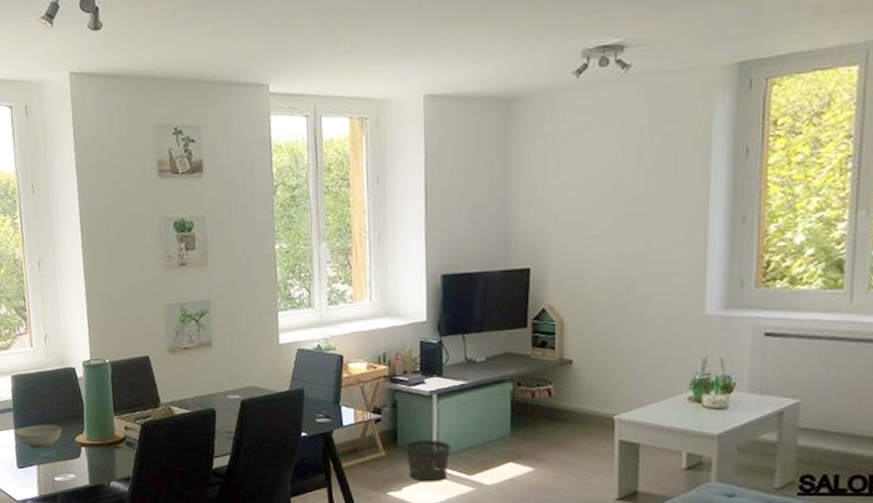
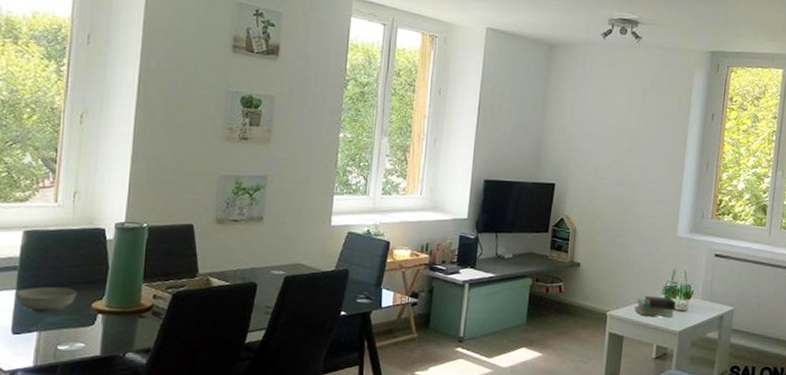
basket: present [404,440,451,482] -> none [435,324,476,363]
books: none [652,392,712,418] -> present [635,296,676,317]

